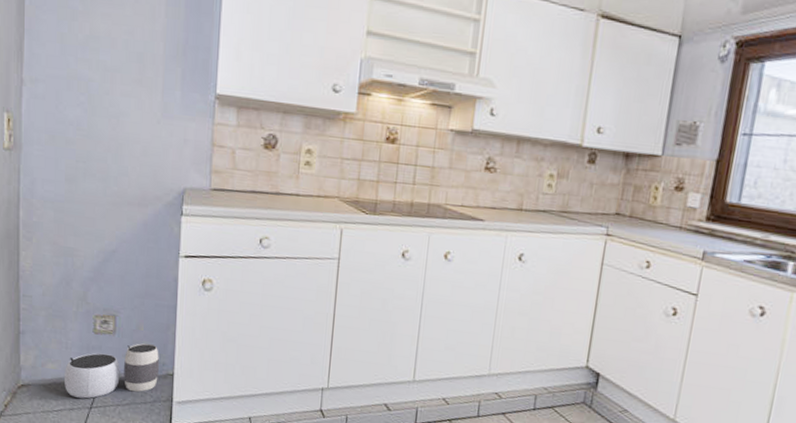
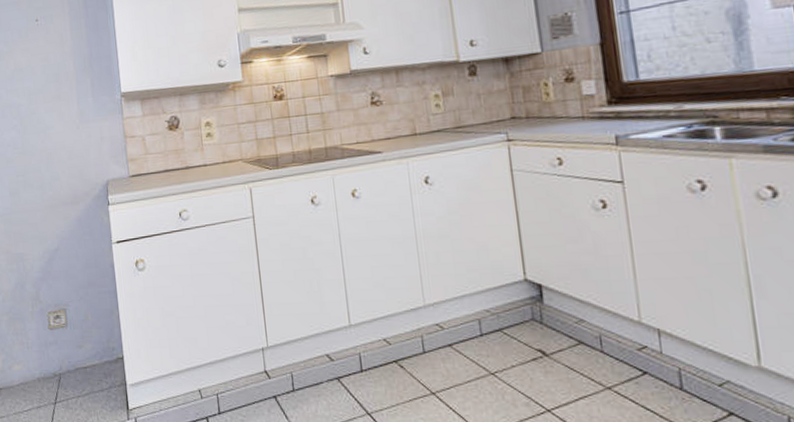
waste basket: present [65,343,159,399] -> none [29,330,110,395]

